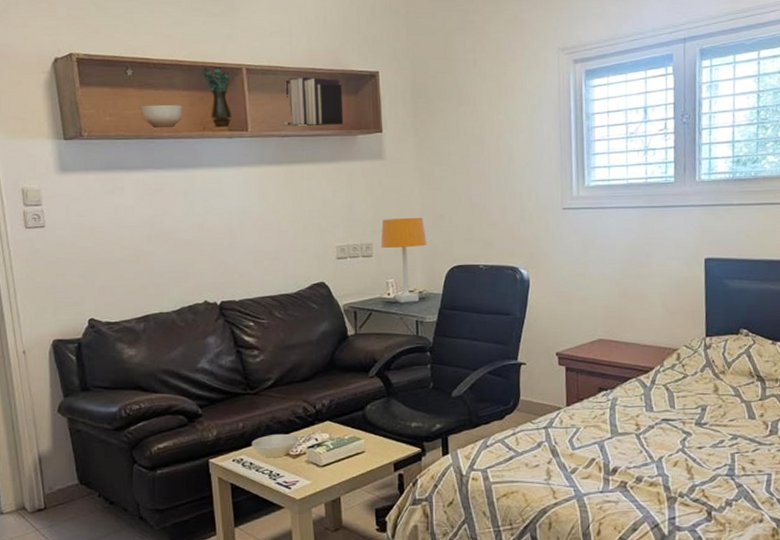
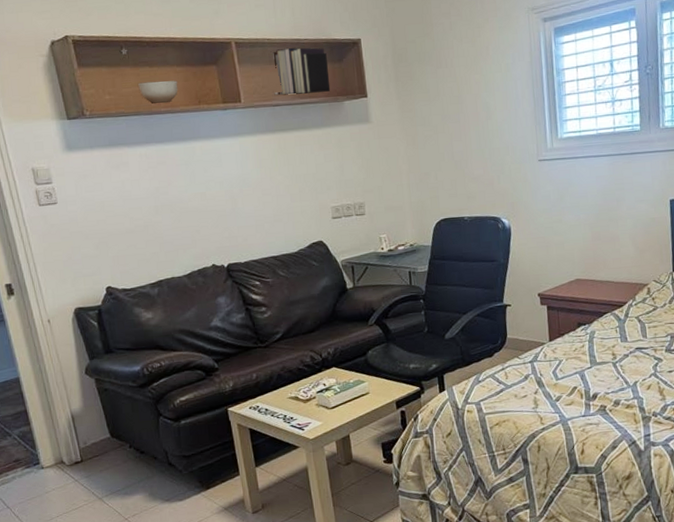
vase: present [202,68,232,128] -> none [193,43,225,101]
soup bowl: present [251,433,300,458] -> none [265,381,309,404]
desk lamp: present [380,217,427,303] -> none [372,175,415,257]

